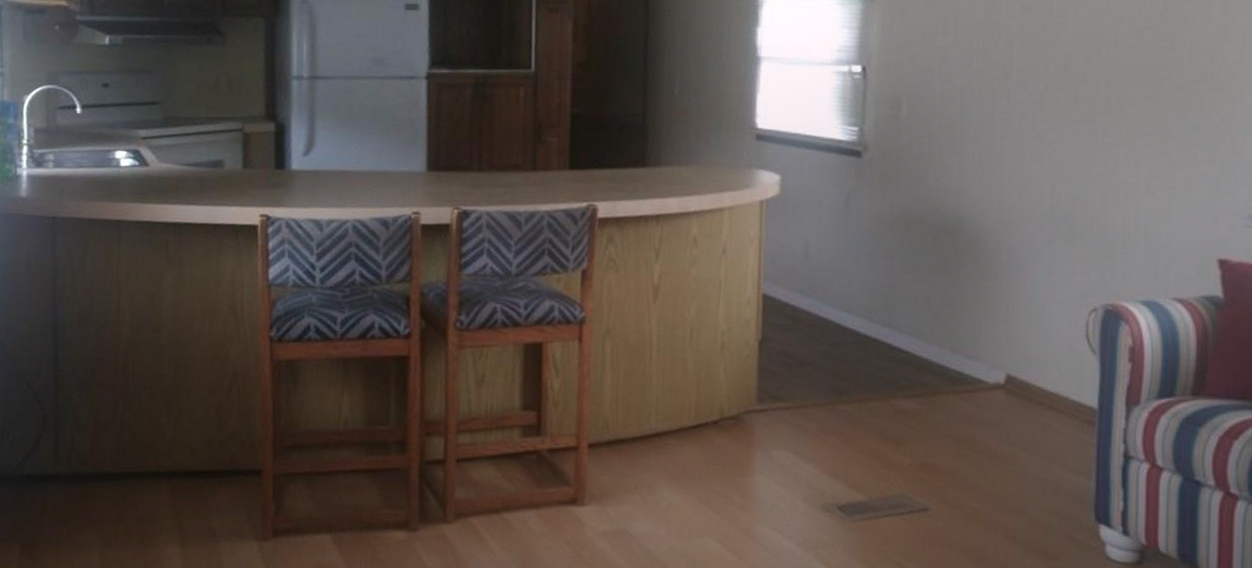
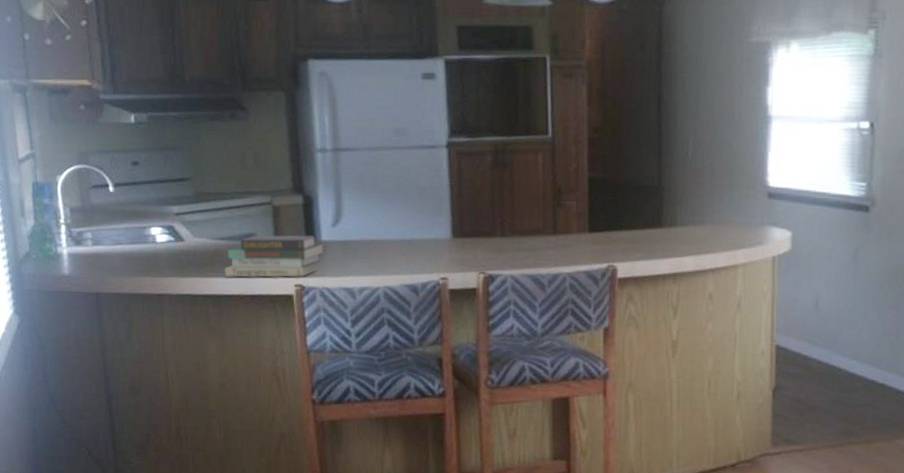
books: none [188,162,293,208] -> present [225,235,323,278]

